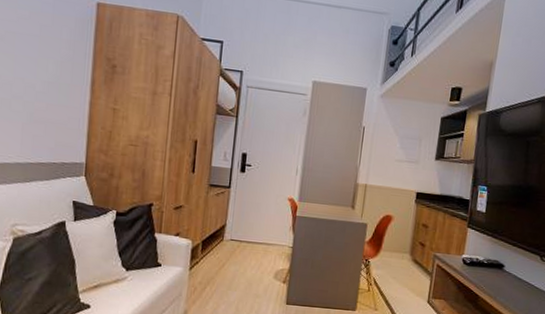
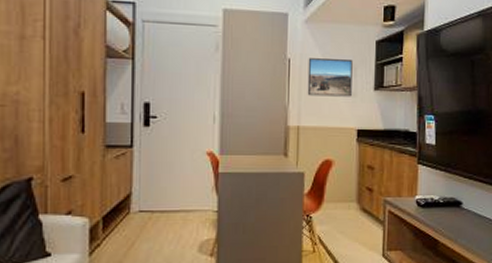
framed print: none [376,127,419,164] -> present [307,58,353,97]

